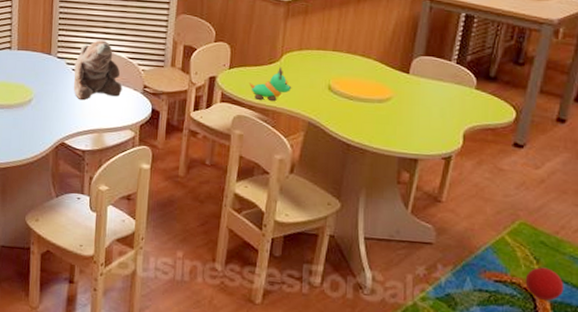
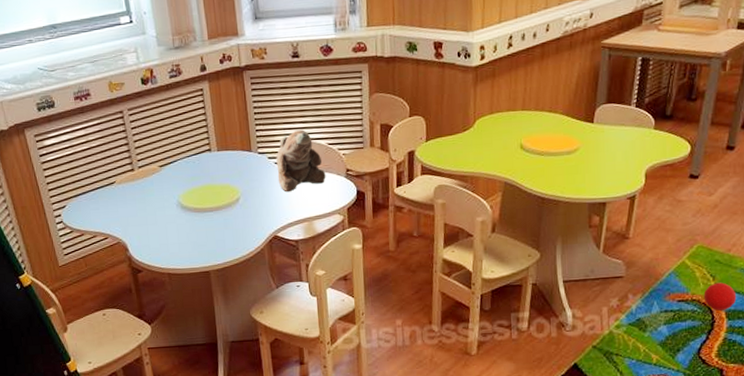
toy animal: present [248,66,292,101] -> none [445,132,487,168]

